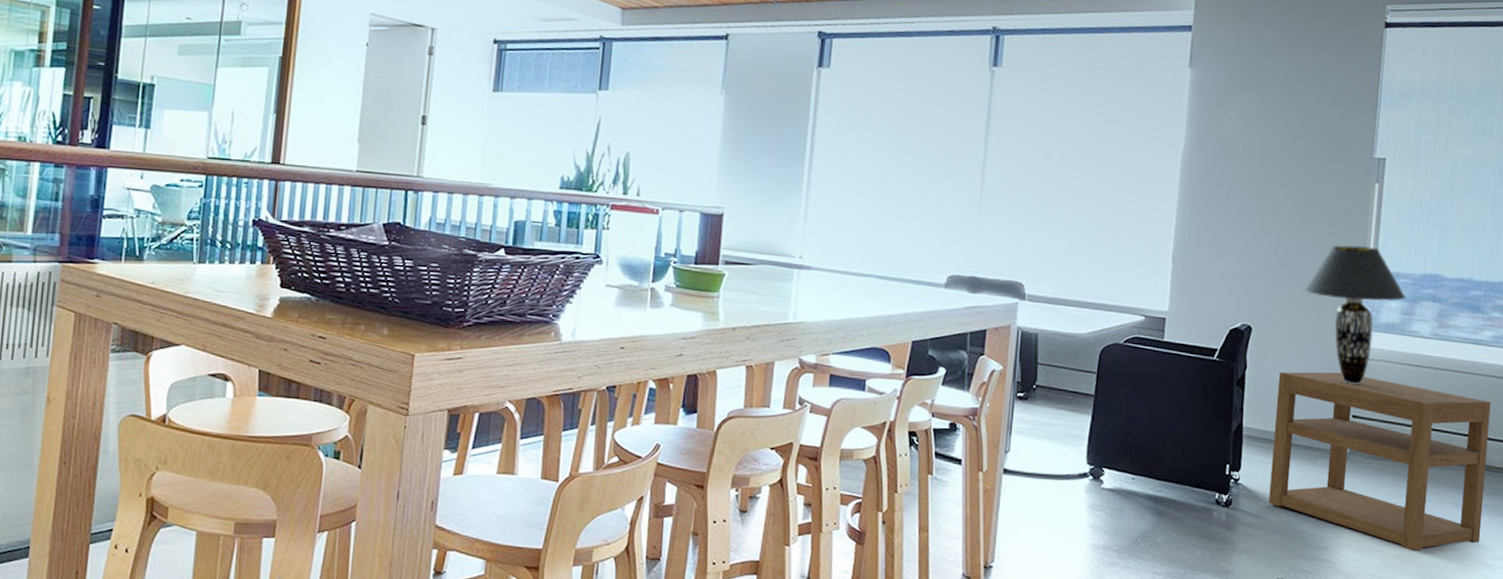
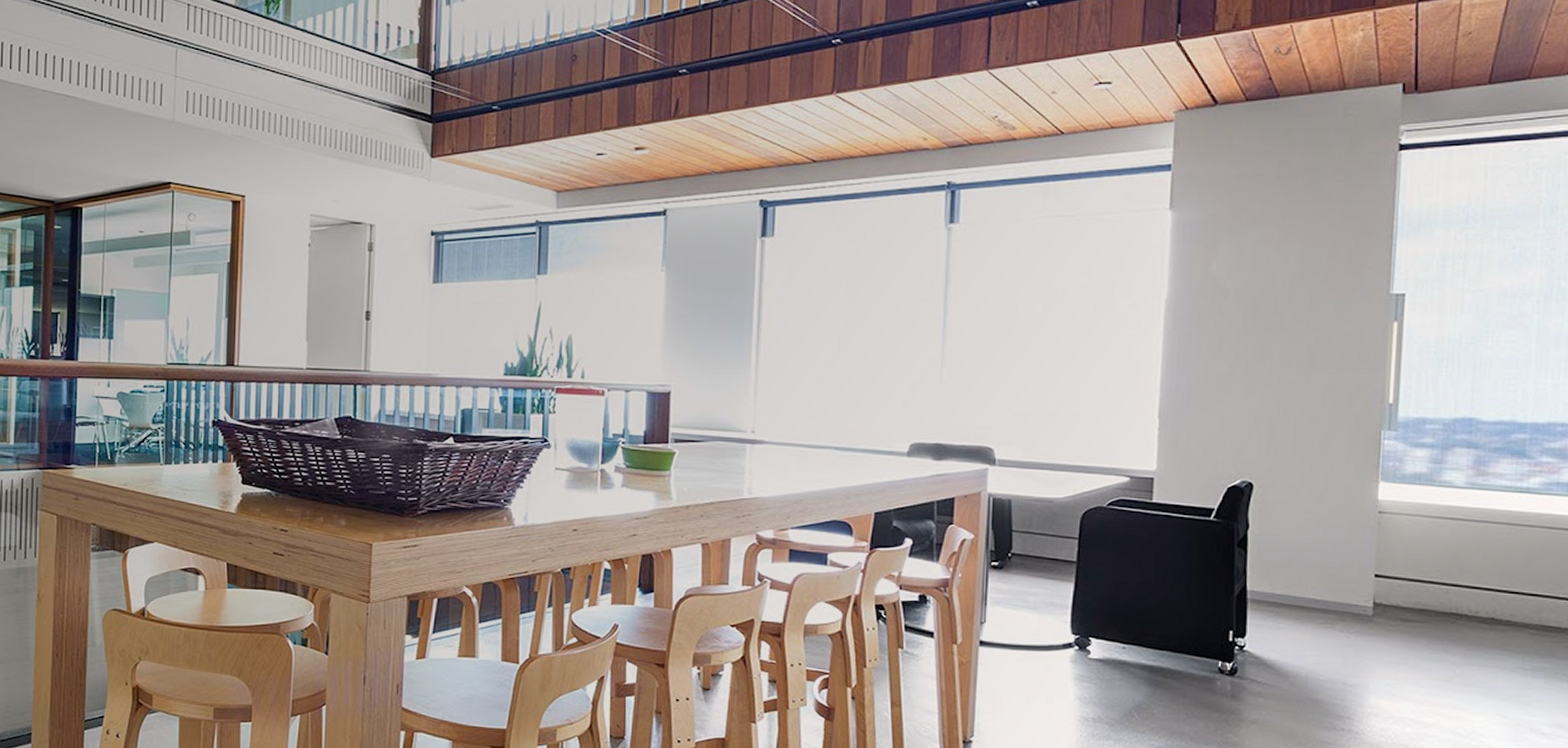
nightstand: present [1268,371,1491,552] -> none [1280,528,1542,720]
table lamp: present [1304,245,1406,384] -> none [1313,390,1435,541]

